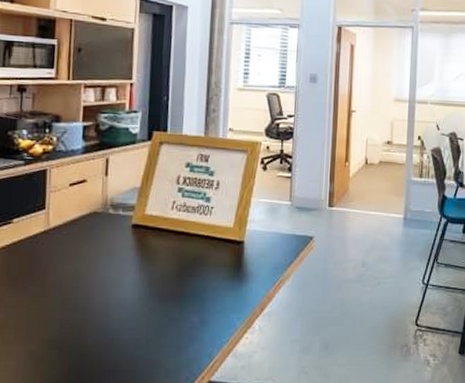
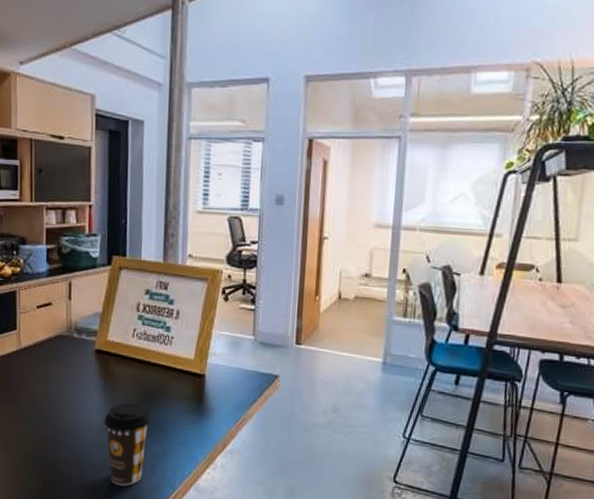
coffee cup: none [139,276,189,362] -> present [104,403,151,486]

